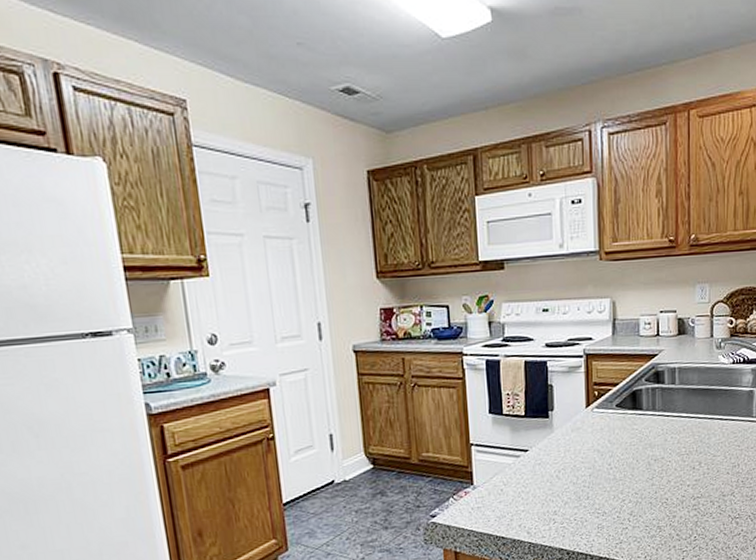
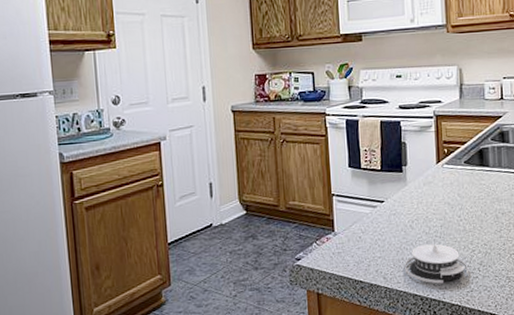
architectural model: none [550,493,618,537] -> present [405,243,469,284]

